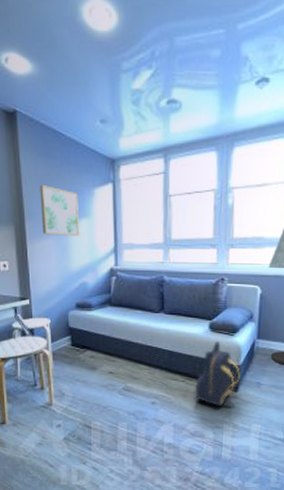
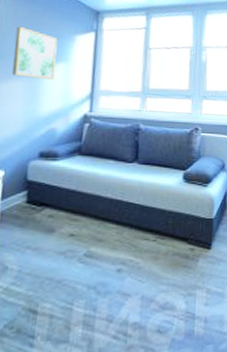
backpack: present [195,342,240,407] -> none [166,193,214,269]

